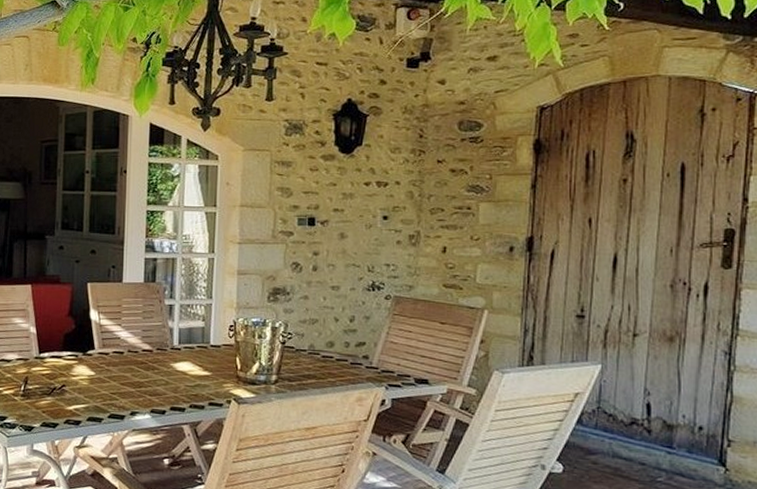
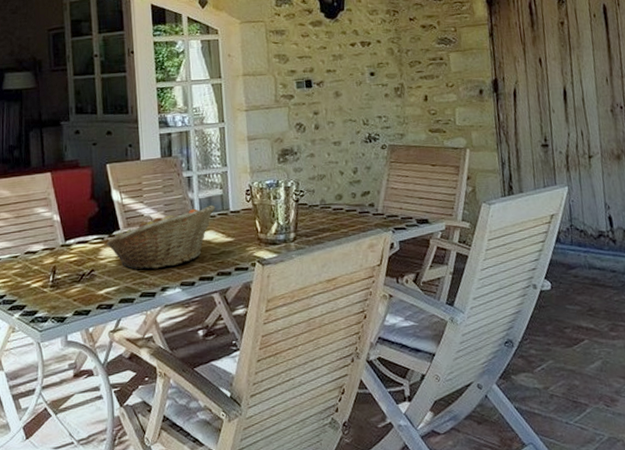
fruit basket: none [80,336,196,393] -> present [106,204,216,271]

